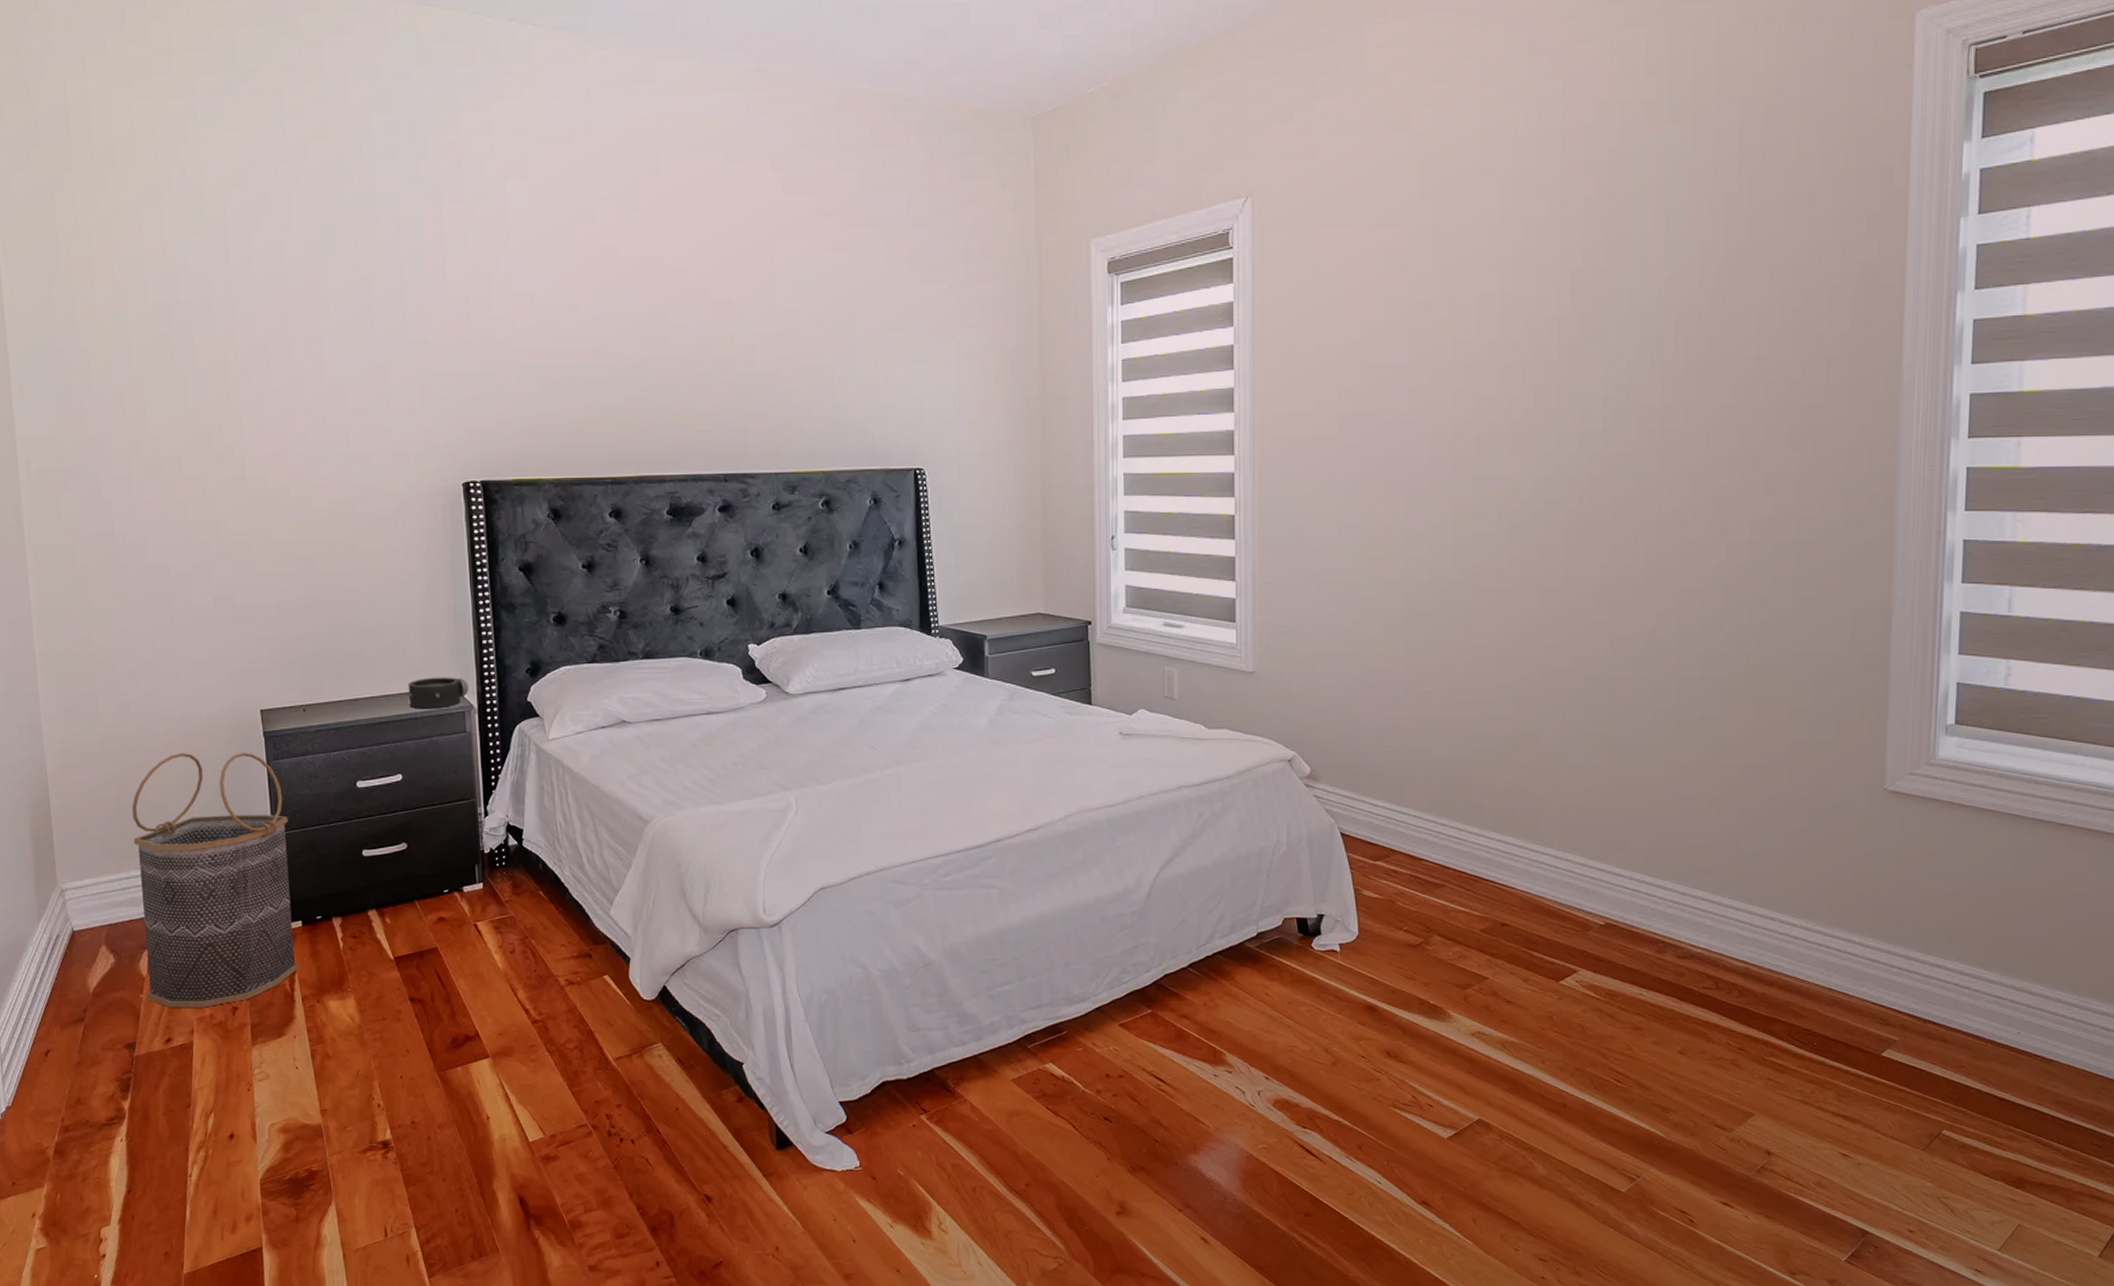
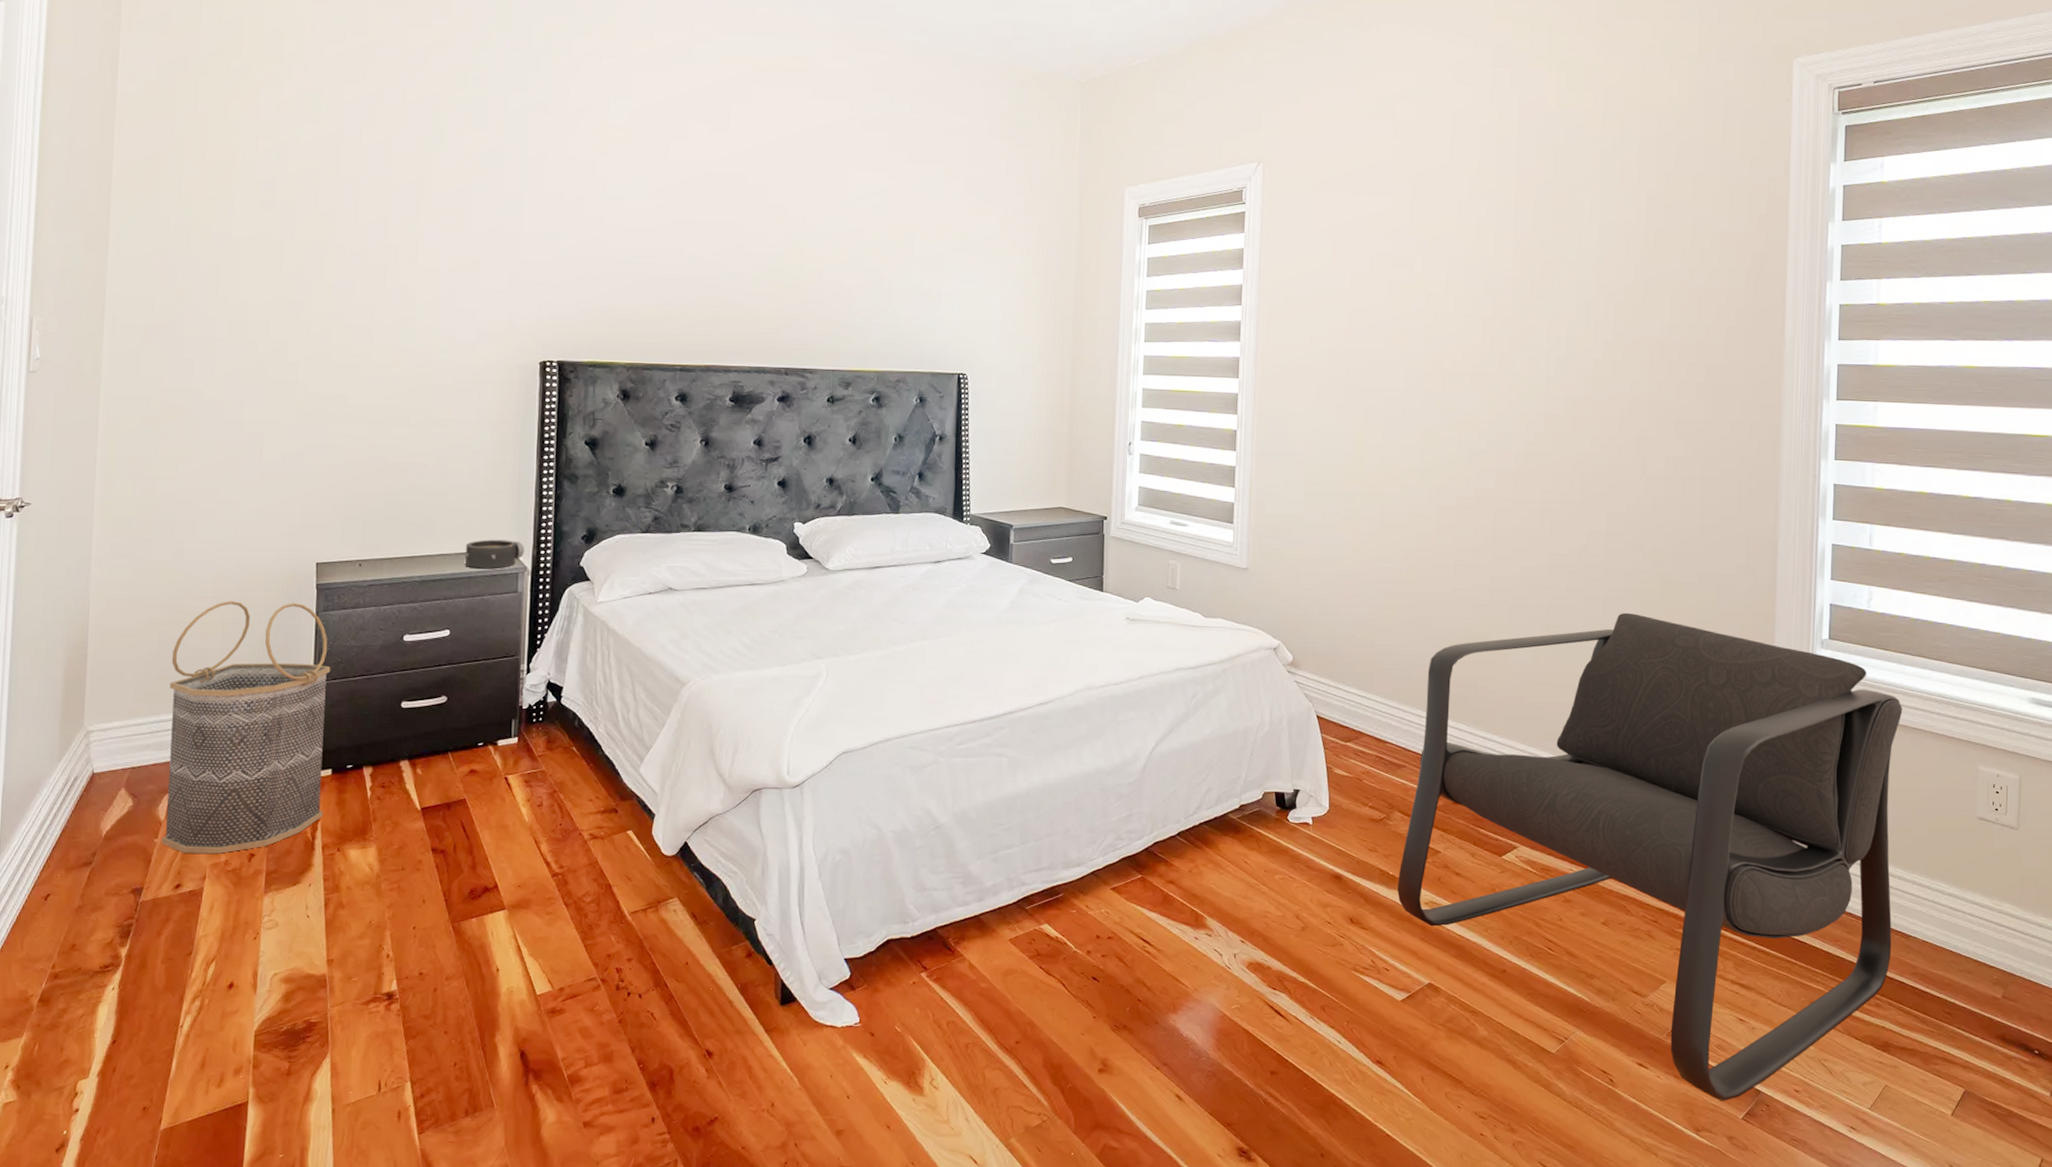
armchair: none [1440,703,2048,1242] -> present [1397,612,1903,1101]

